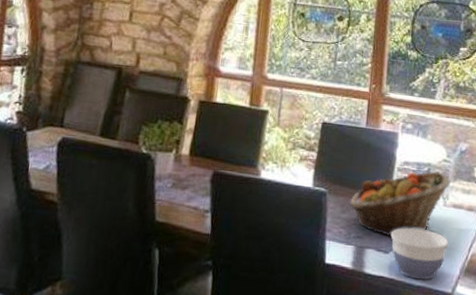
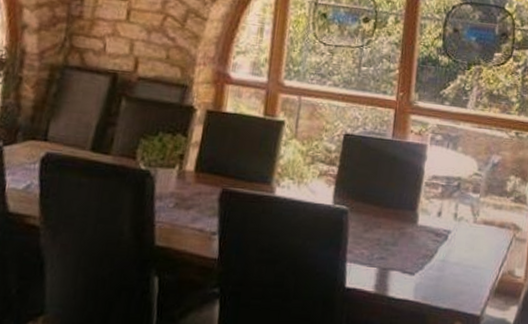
fruit basket: present [349,171,451,237] -> none [373,185,482,257]
bowl: present [390,227,449,280] -> none [417,246,479,303]

